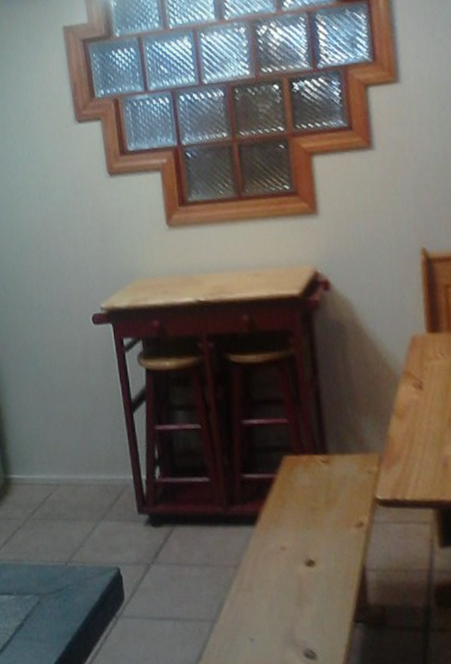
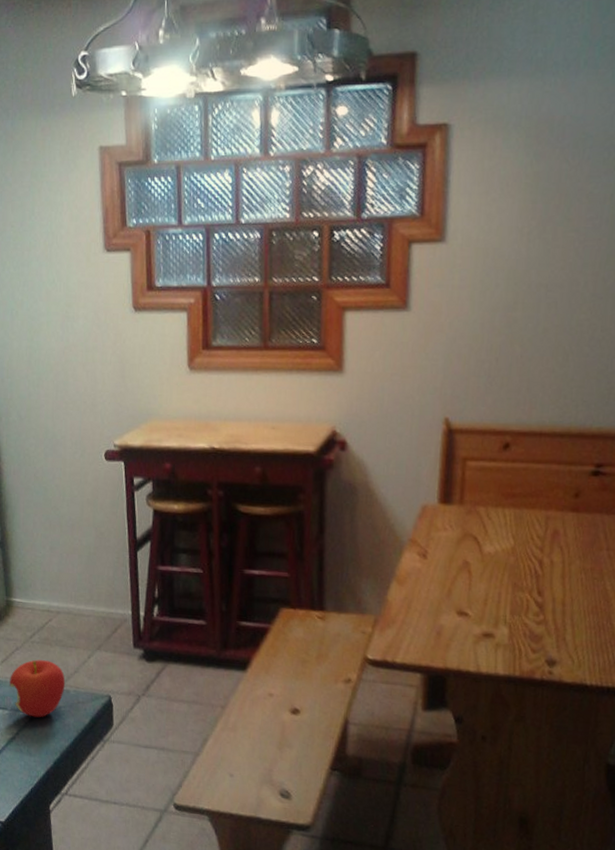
apple: none [13,537,72,600] -> present [10,659,66,718]

